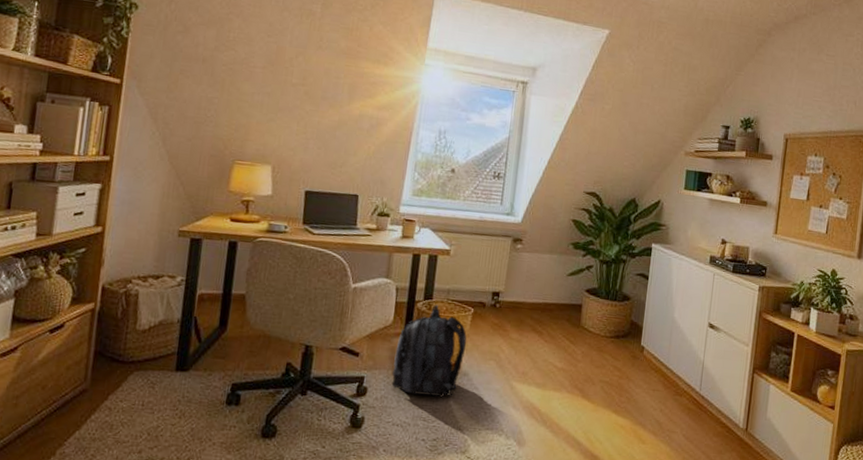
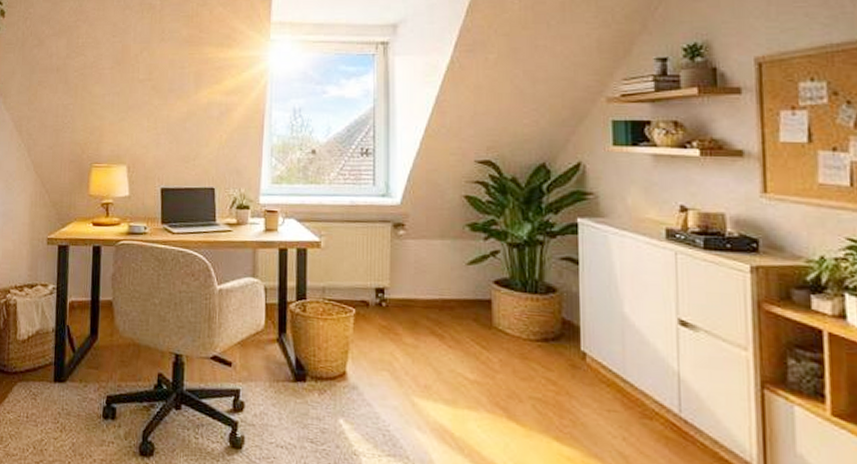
backpack: present [391,305,467,398] -> none [270,305,352,416]

